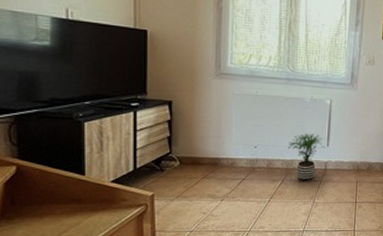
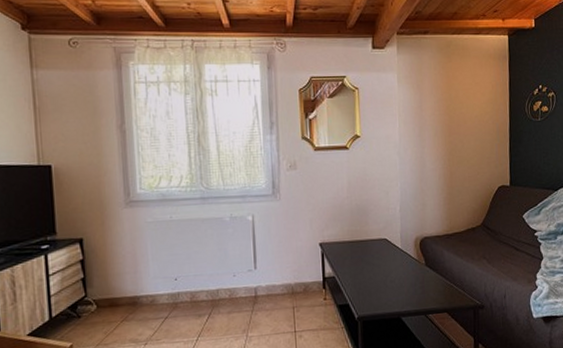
potted plant: present [288,134,322,181] -> none [211,256,249,313]

